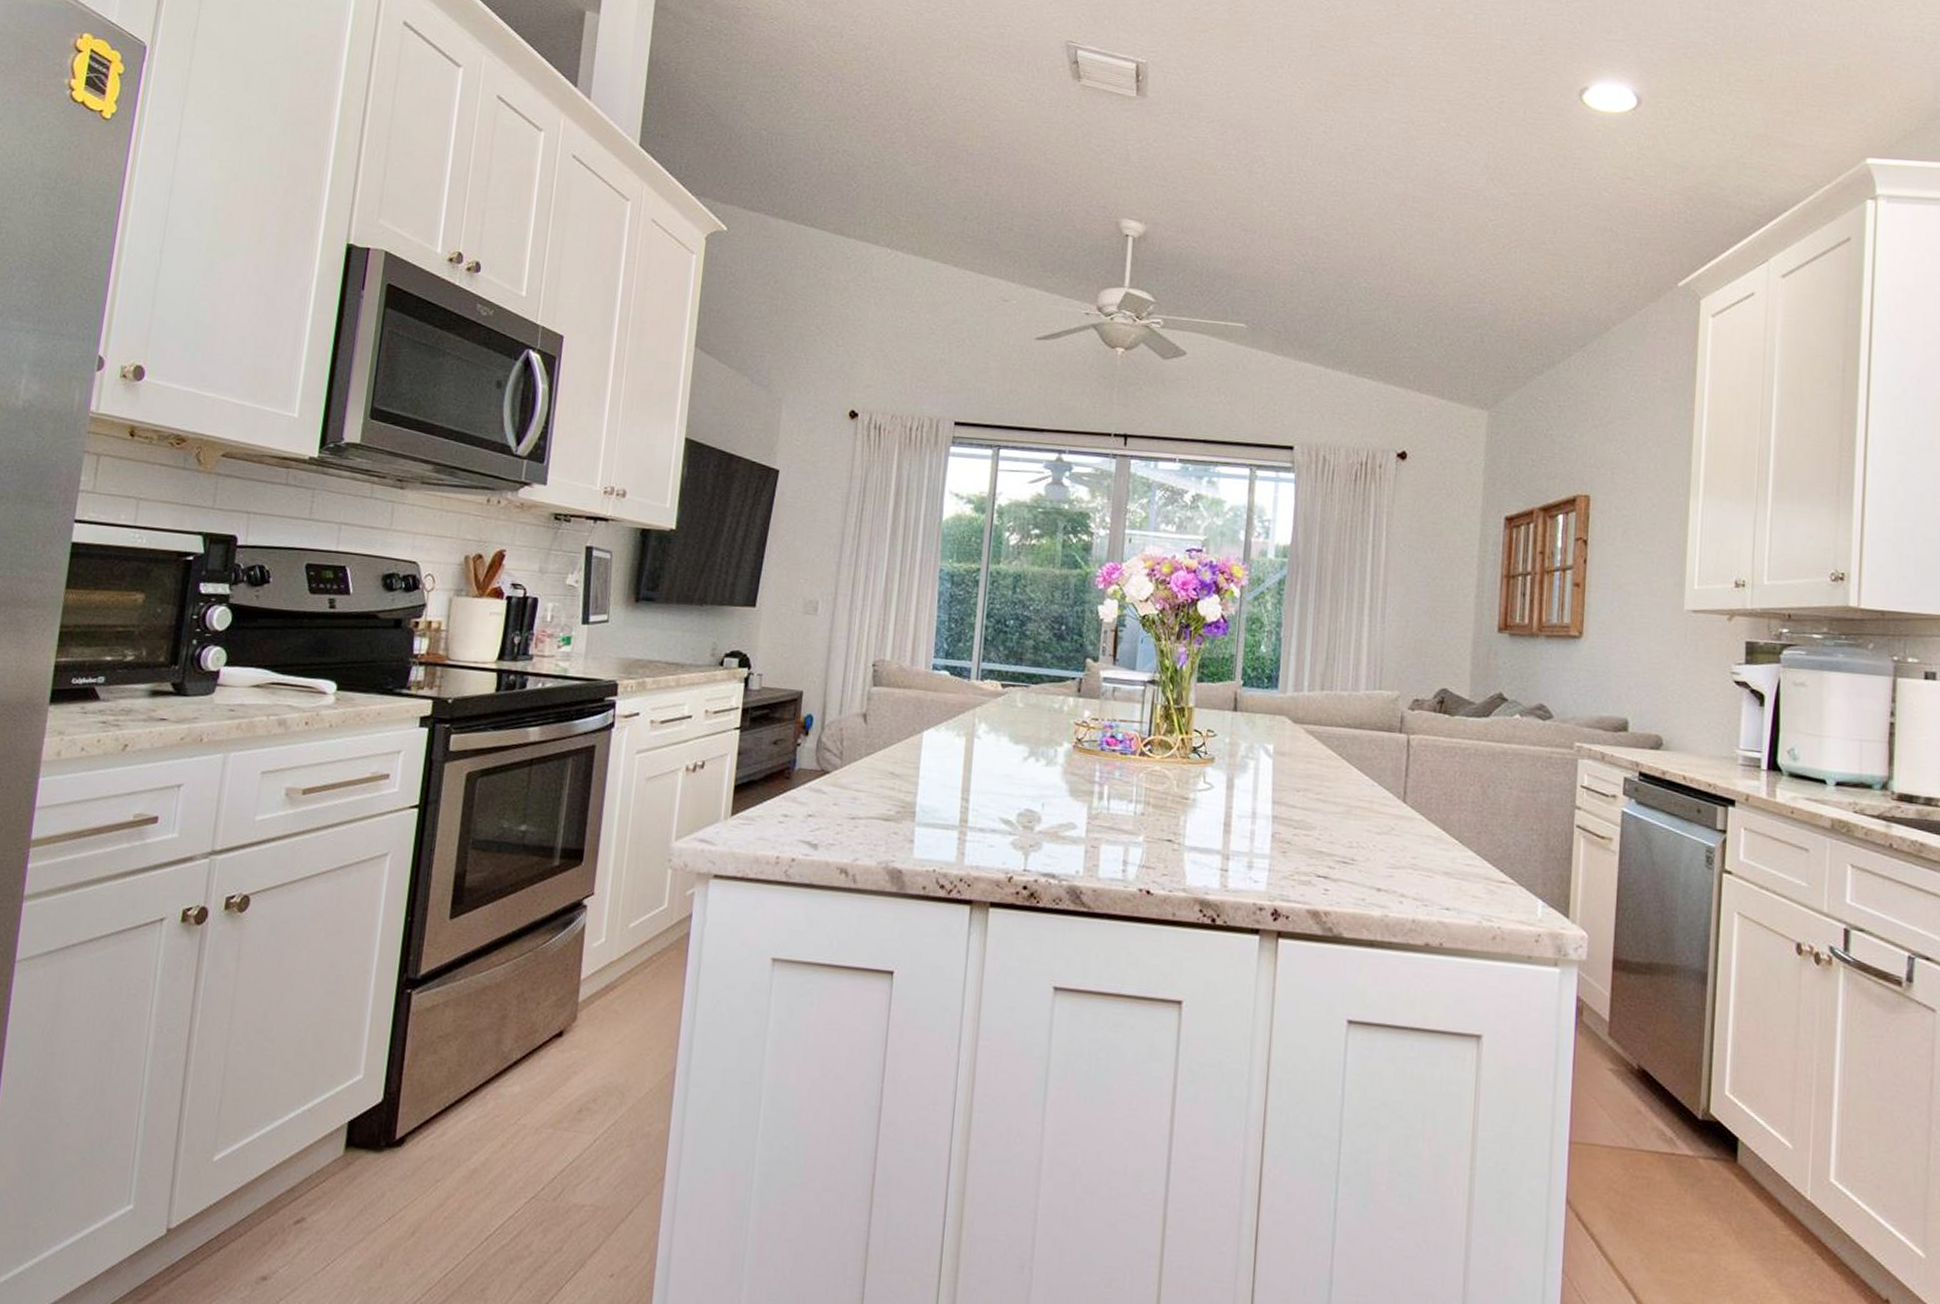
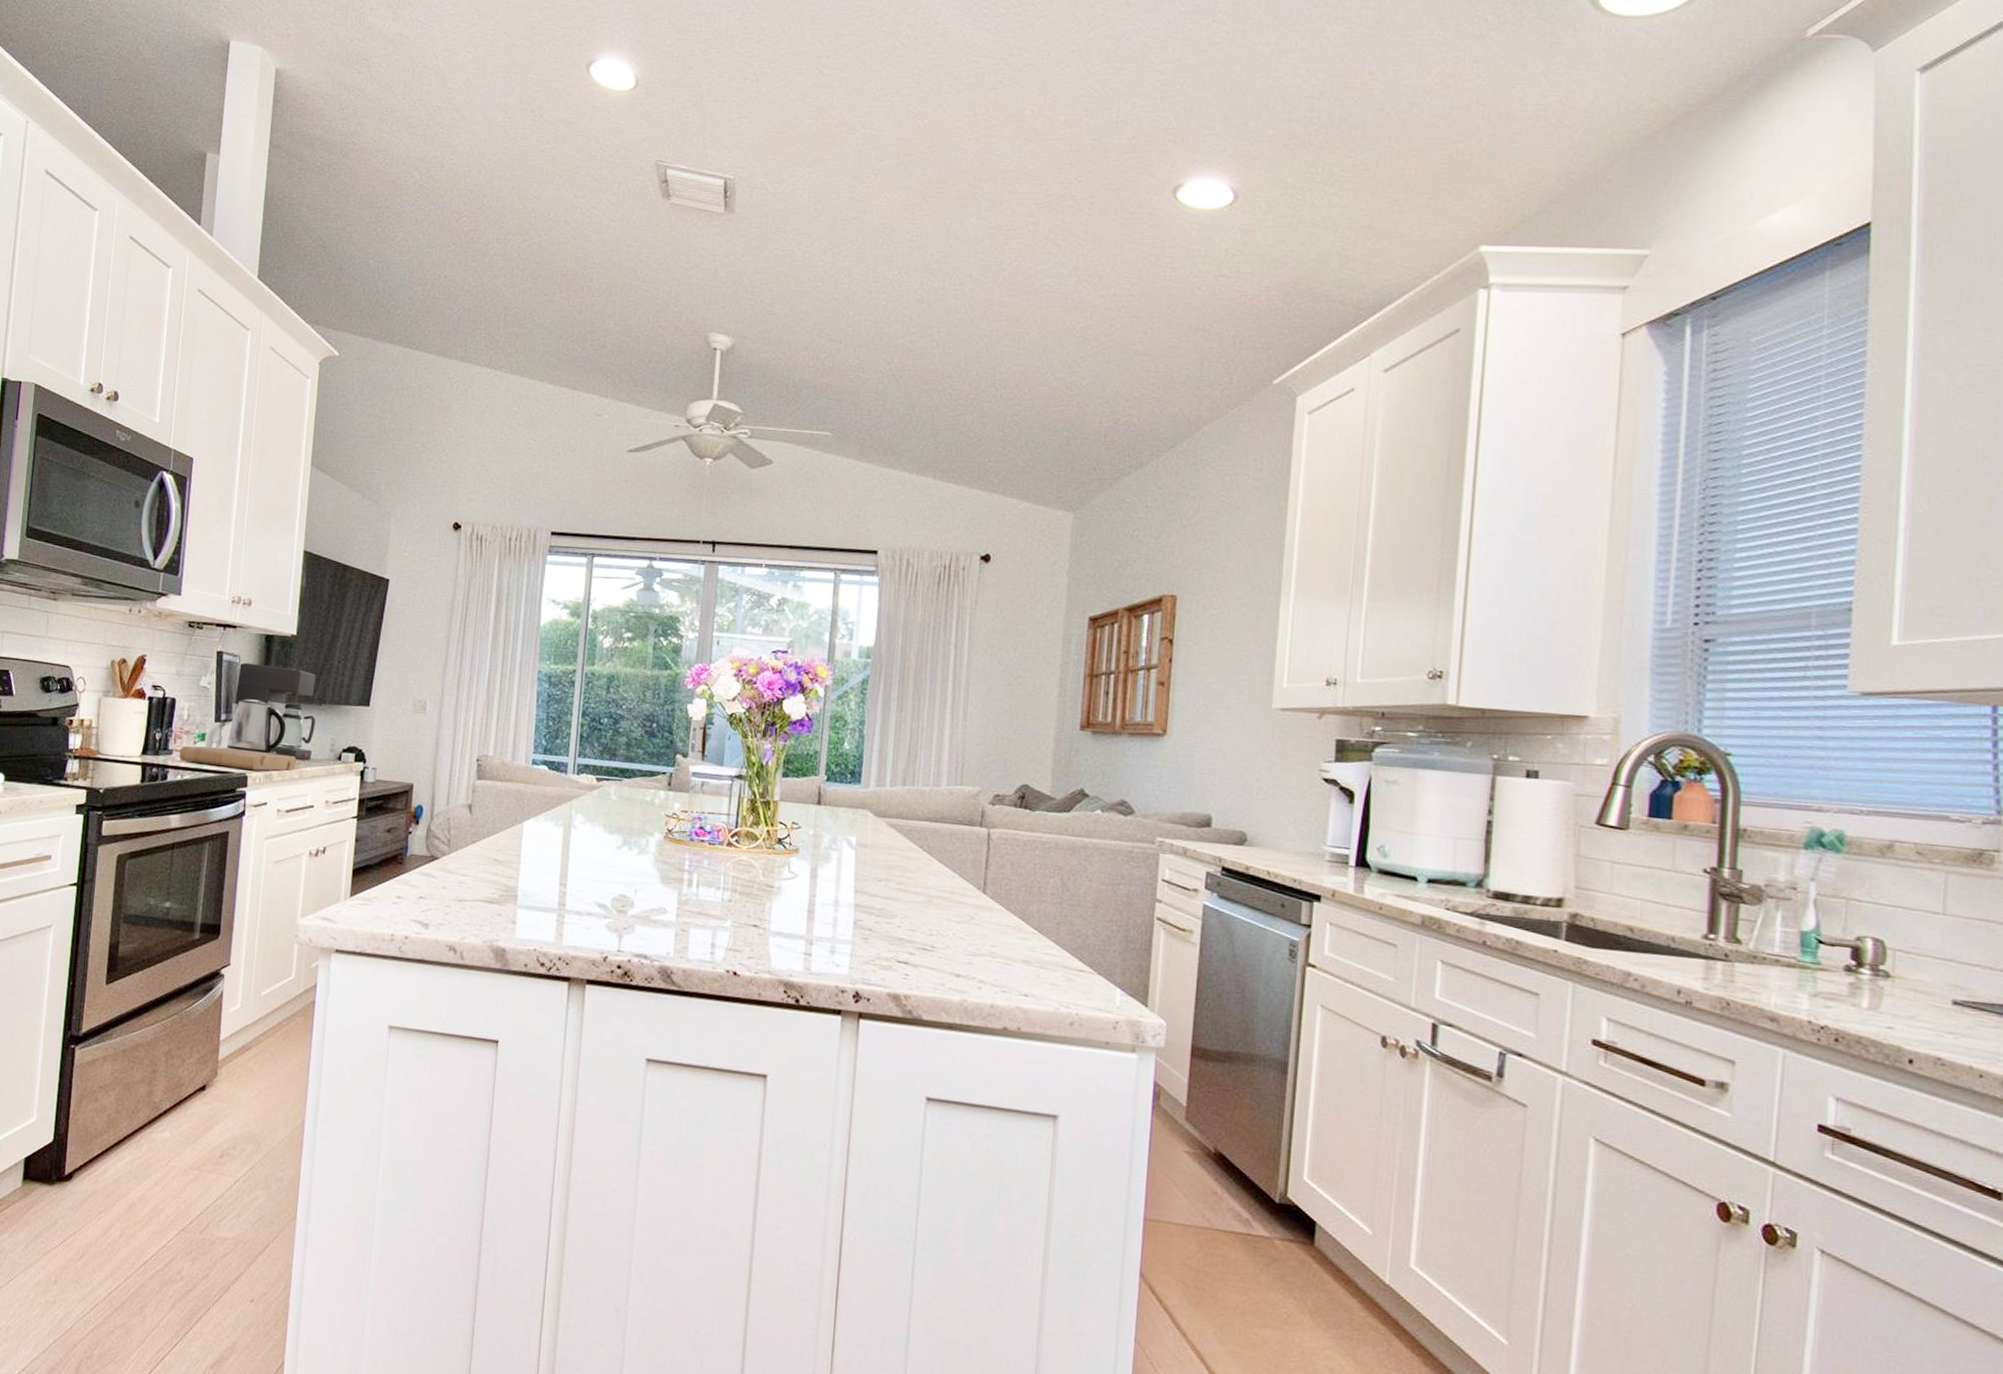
cutting board: none [540,650,674,678] -> present [179,746,297,771]
kettle: none [594,598,663,660] -> present [226,699,287,754]
coffee maker: none [605,559,697,667] -> present [235,662,316,761]

